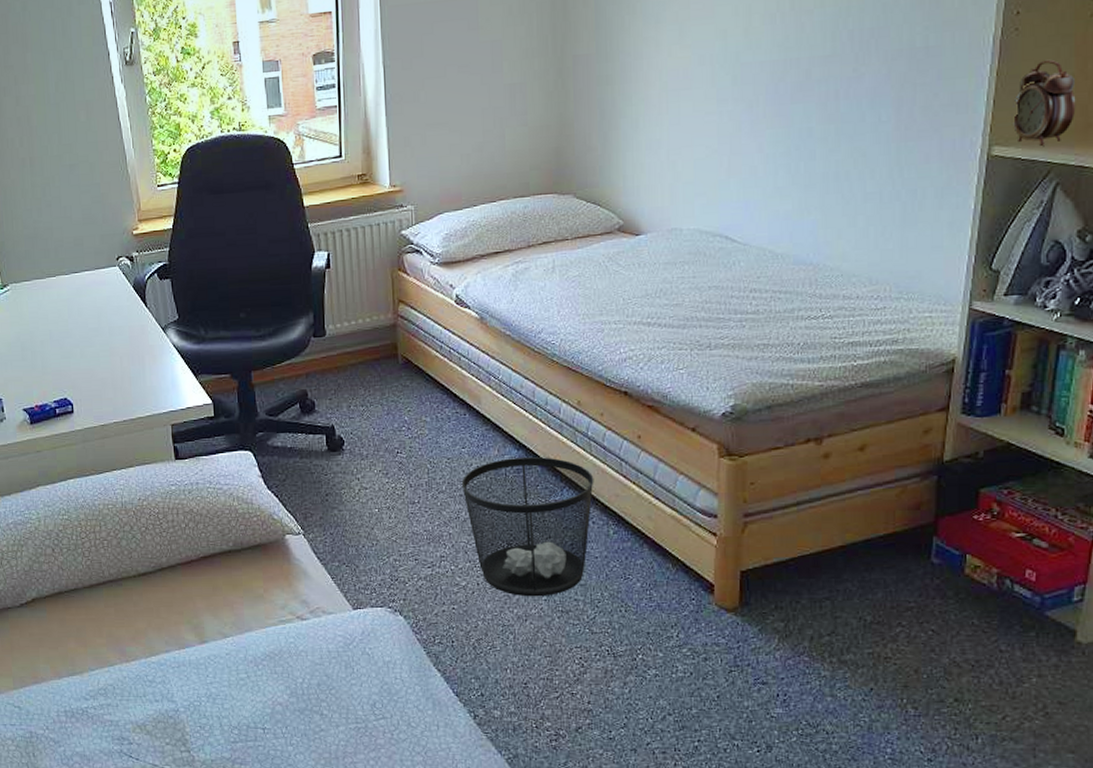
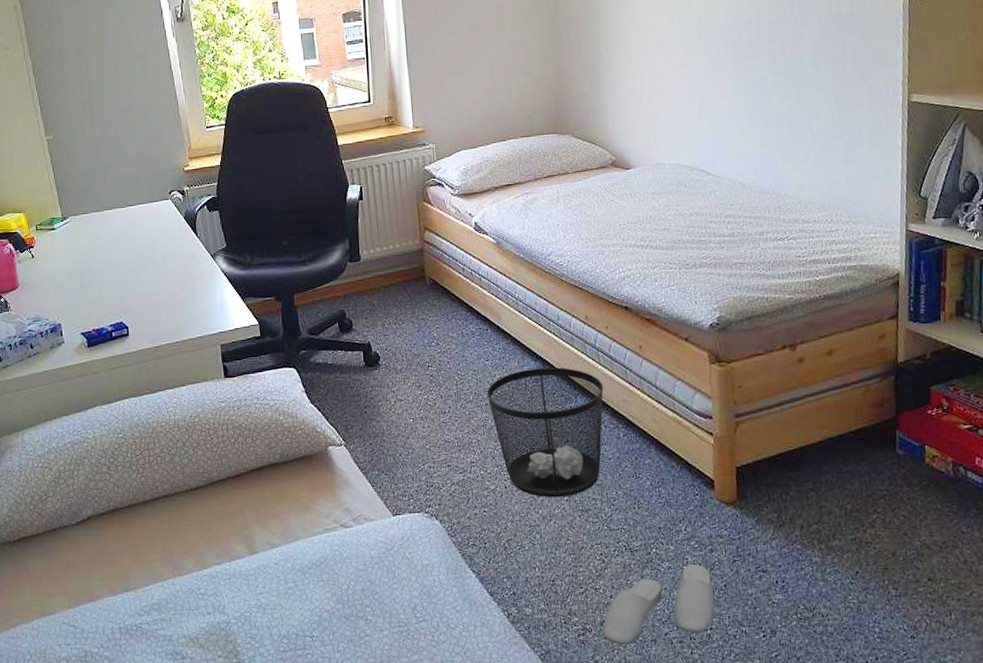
slippers: none [577,673,705,753] -> present [603,564,715,645]
alarm clock: present [1013,59,1076,146] -> none [924,24,974,94]

